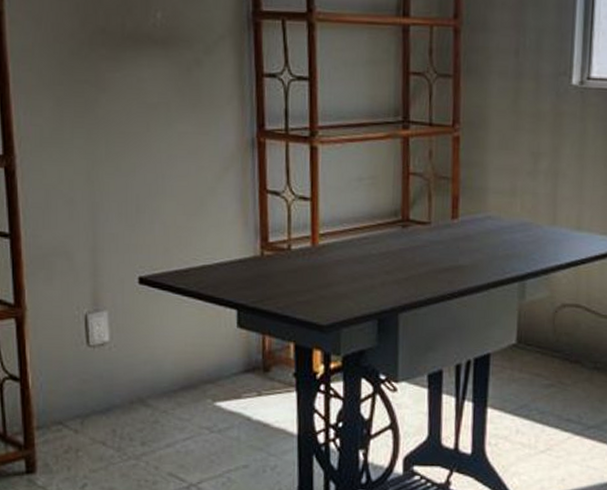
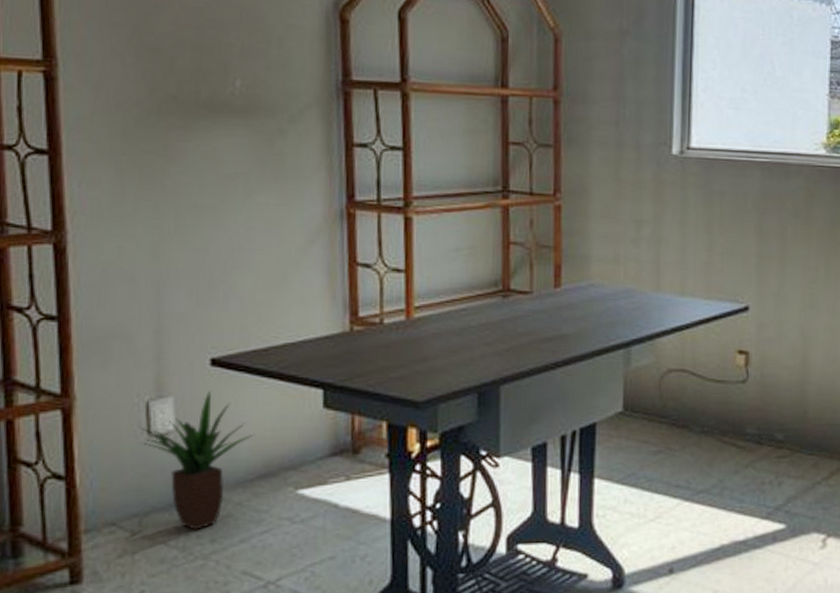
potted plant: none [79,307,178,433] -> present [139,391,256,530]

